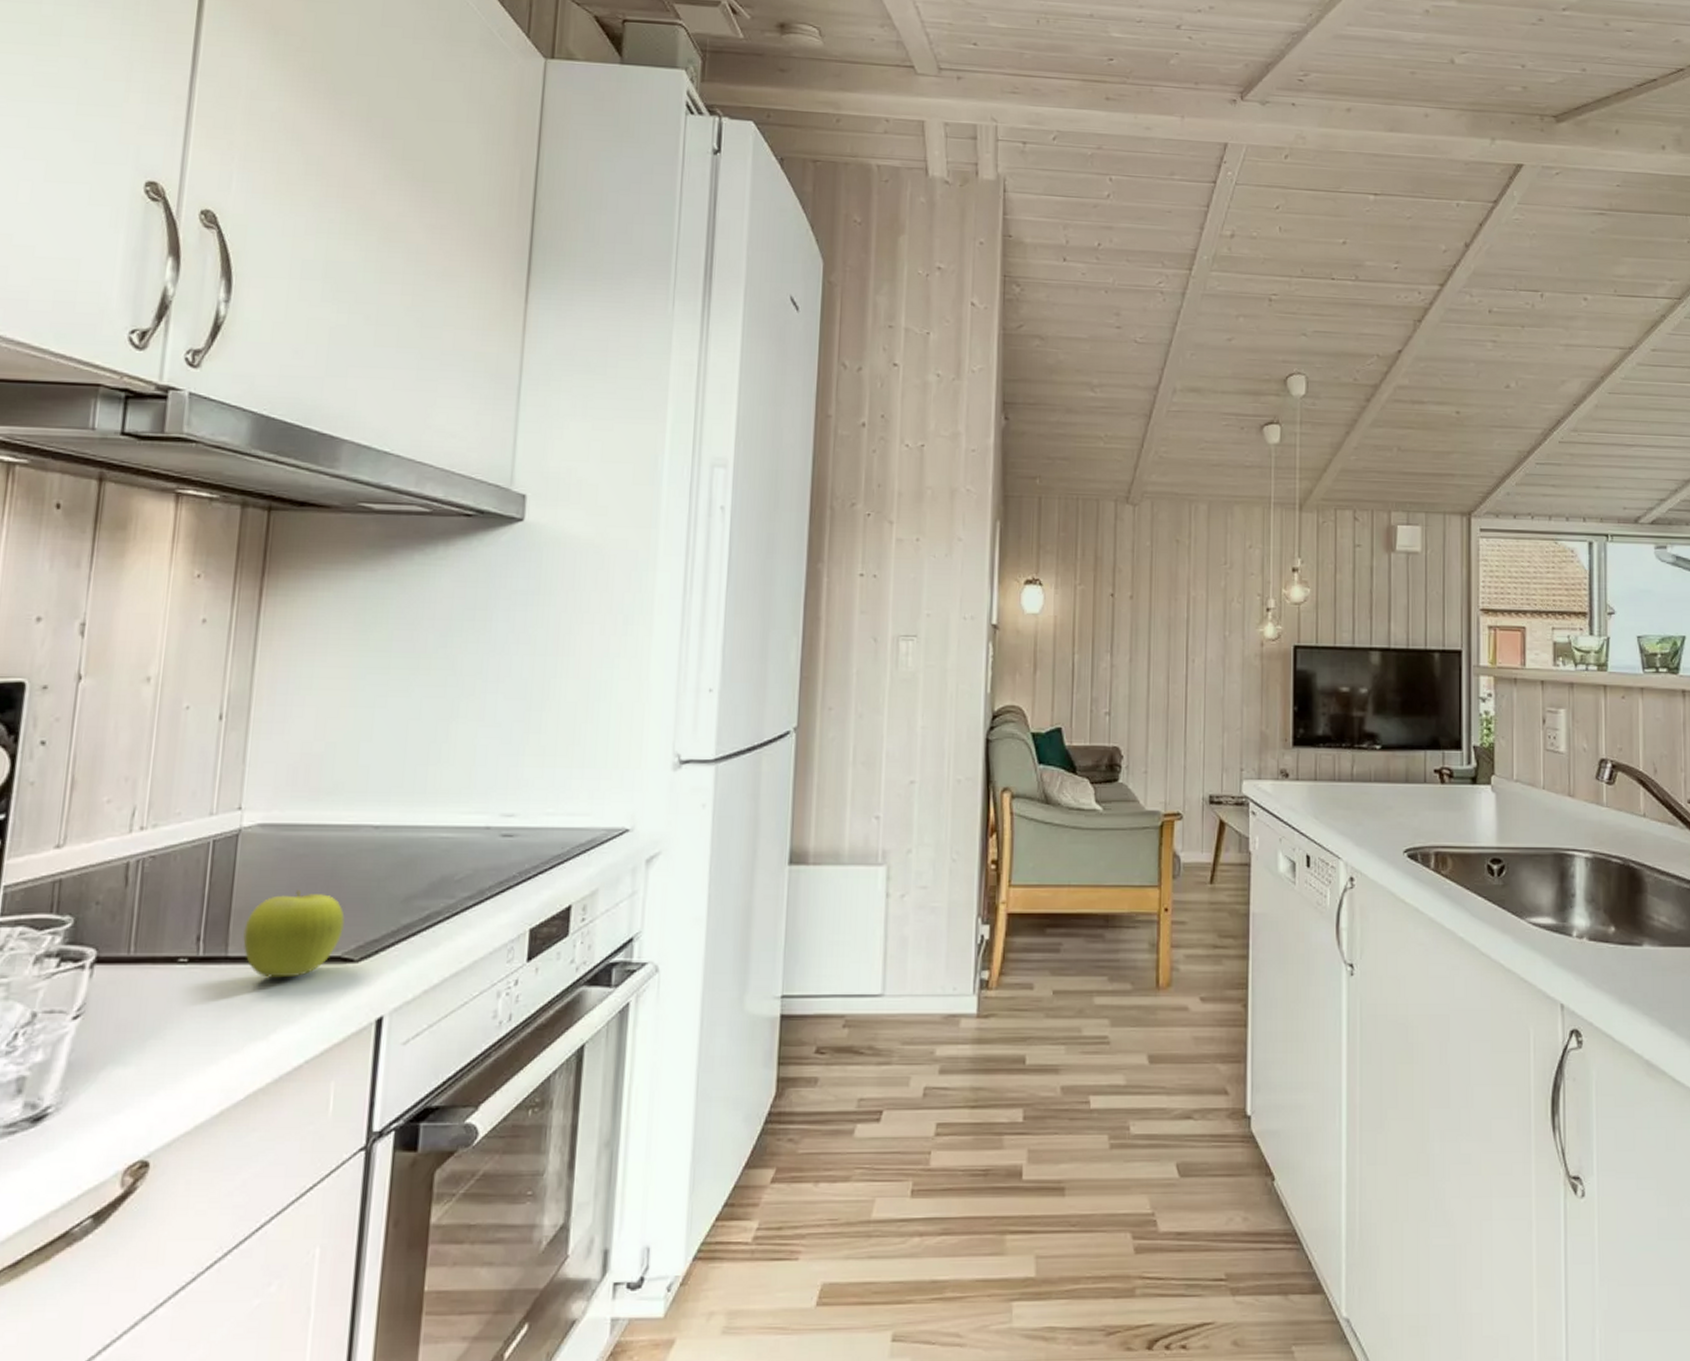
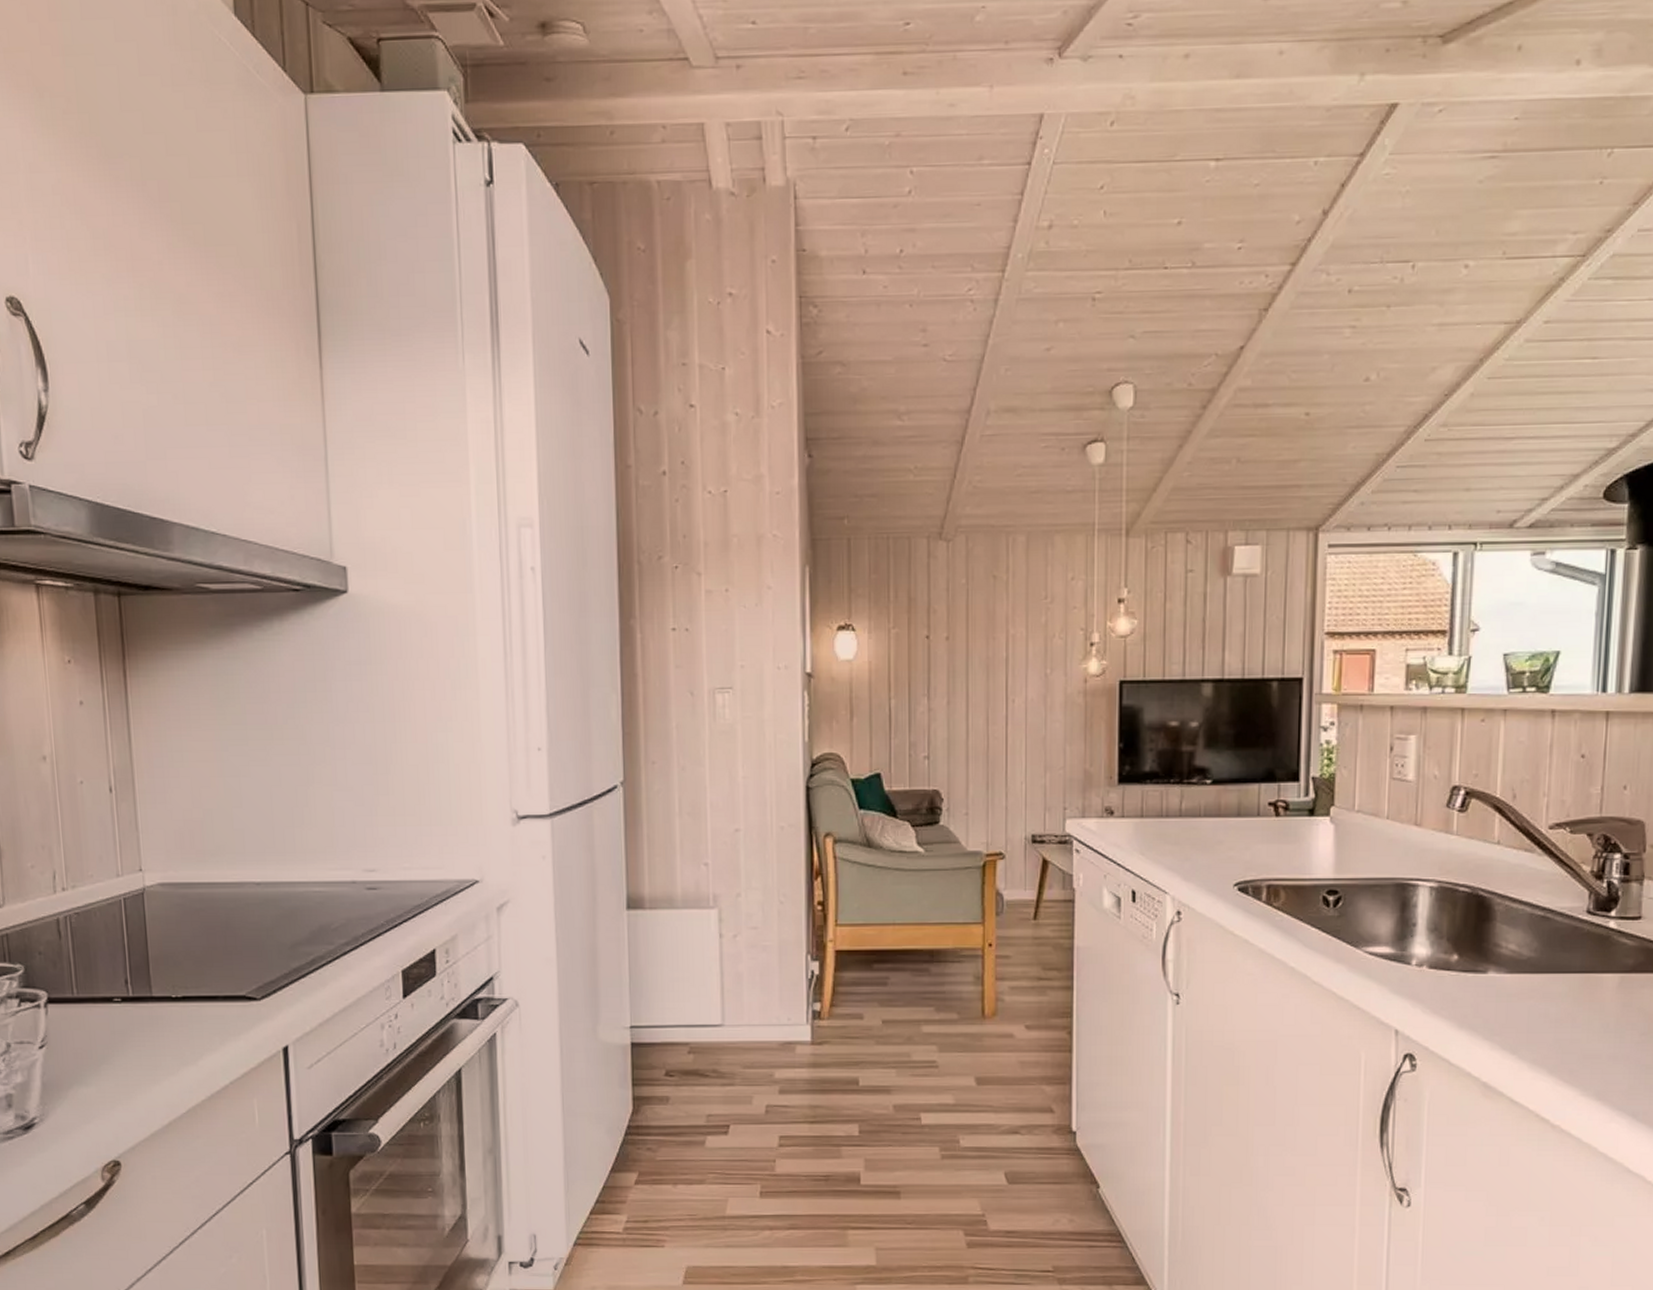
fruit: present [243,890,345,978] -> none [162,939,244,1014]

